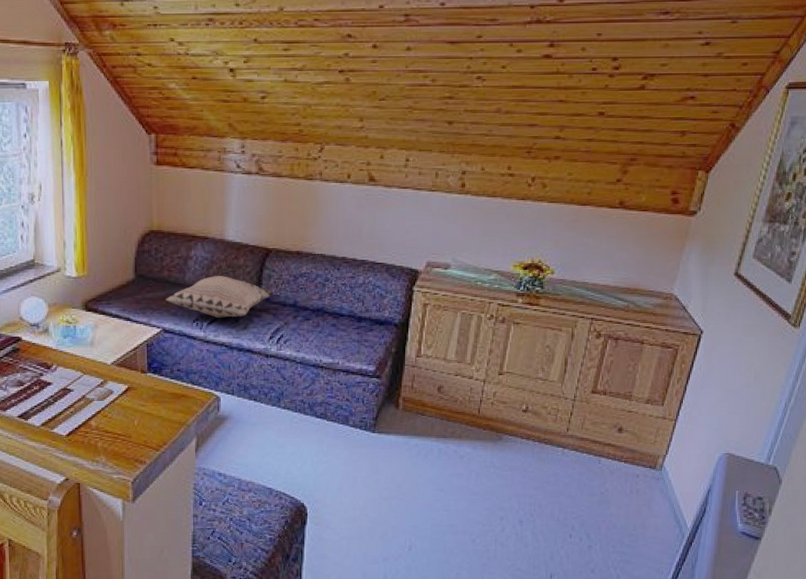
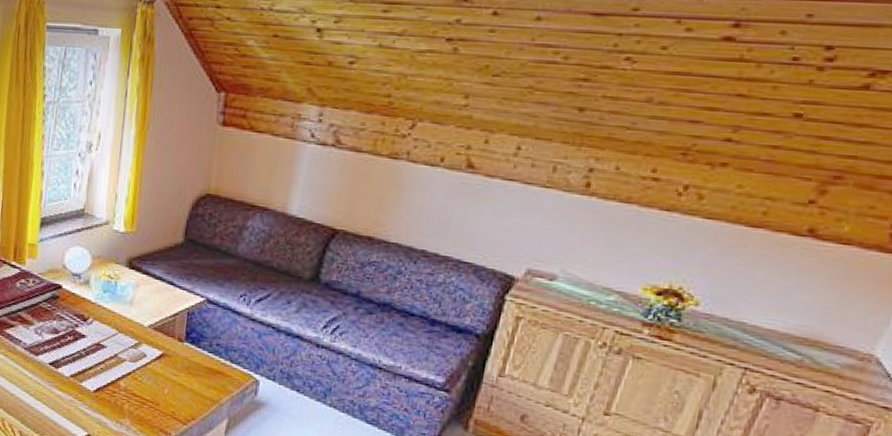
decorative pillow: present [165,276,276,318] -> none [213,250,338,299]

